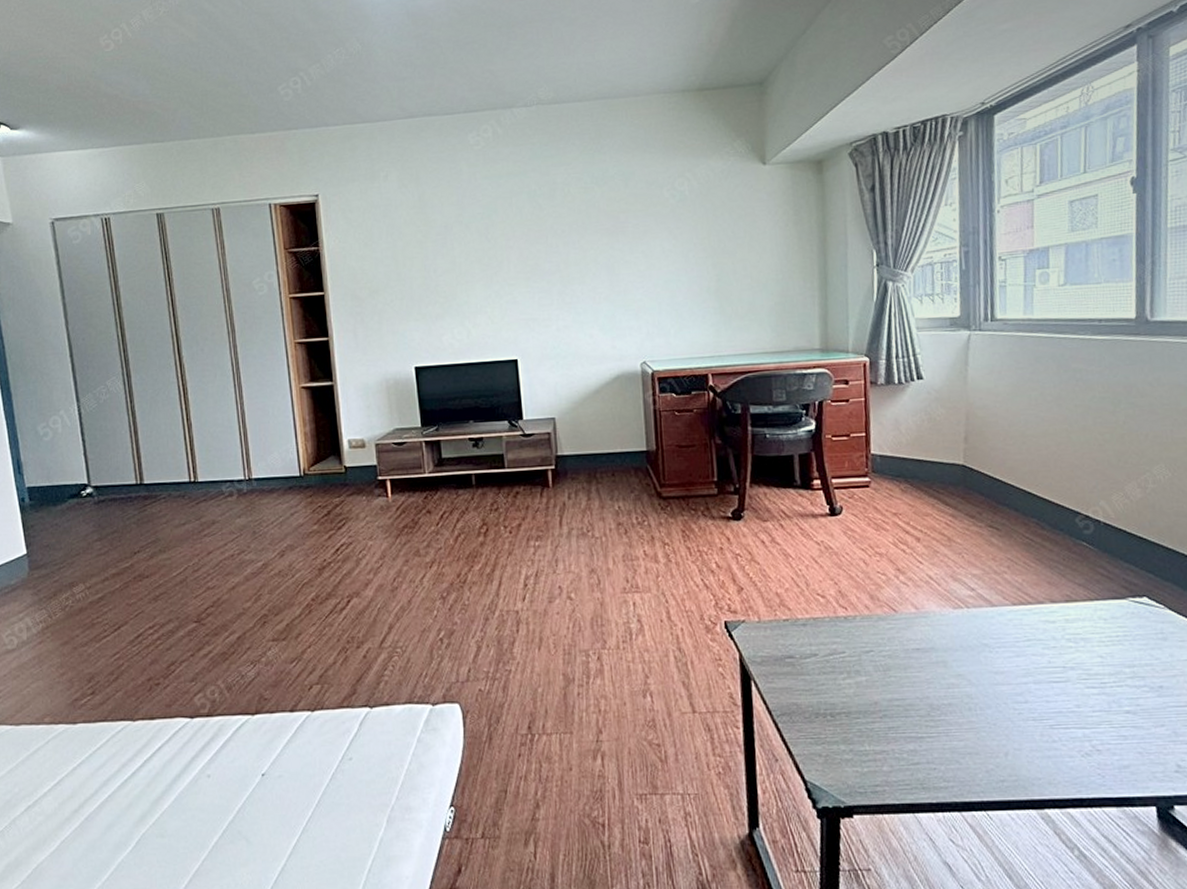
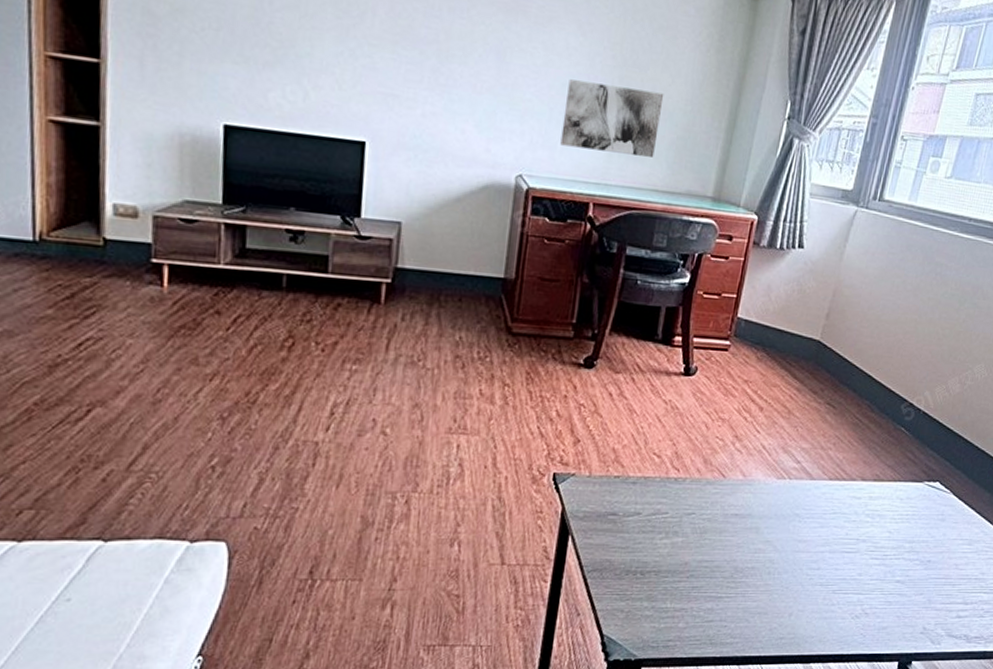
wall art: none [670,269,757,331] -> present [560,79,664,157]

